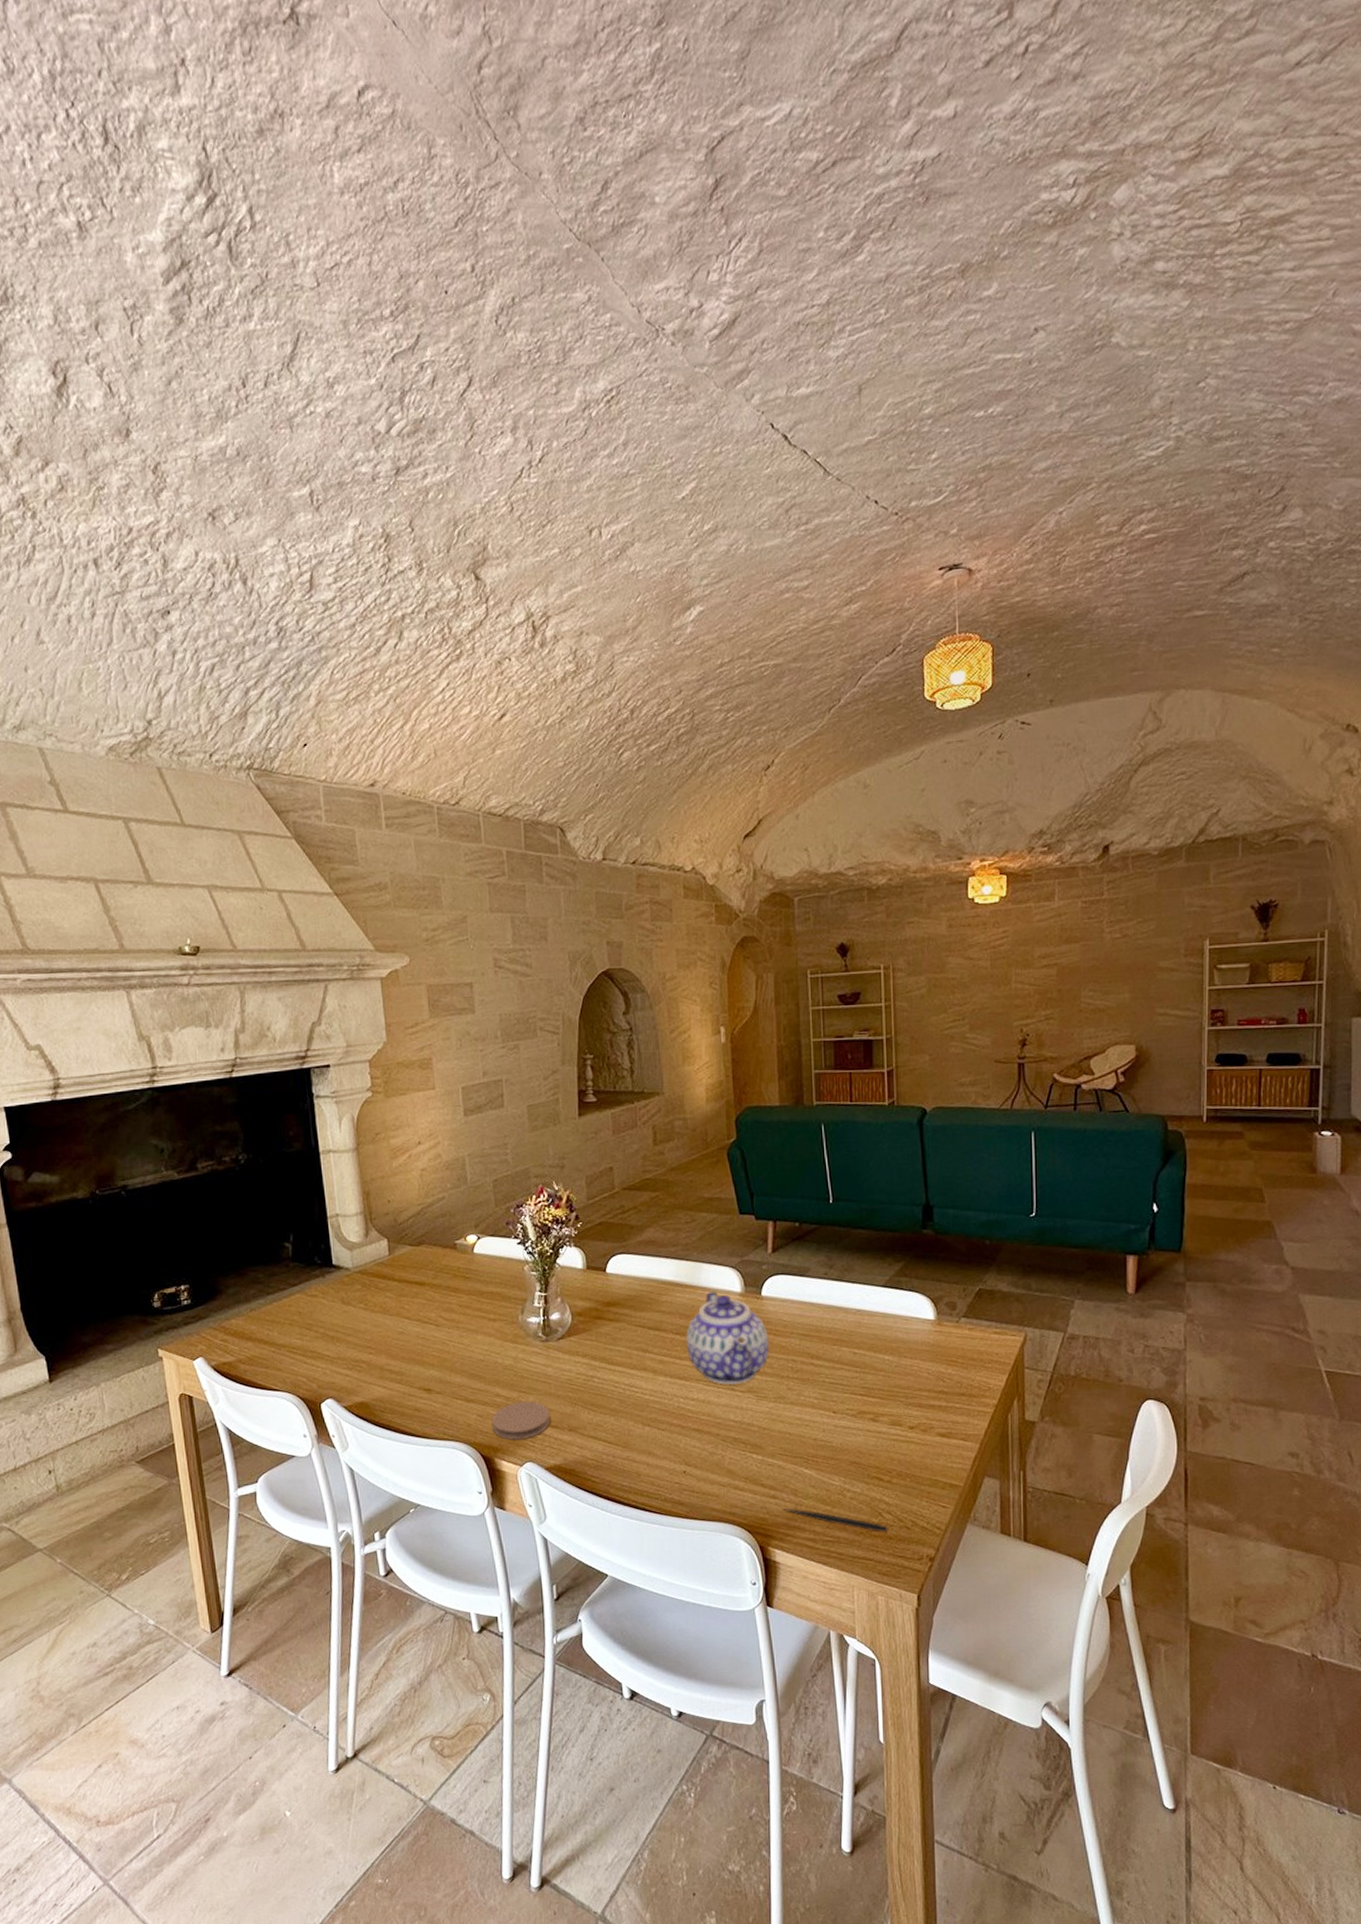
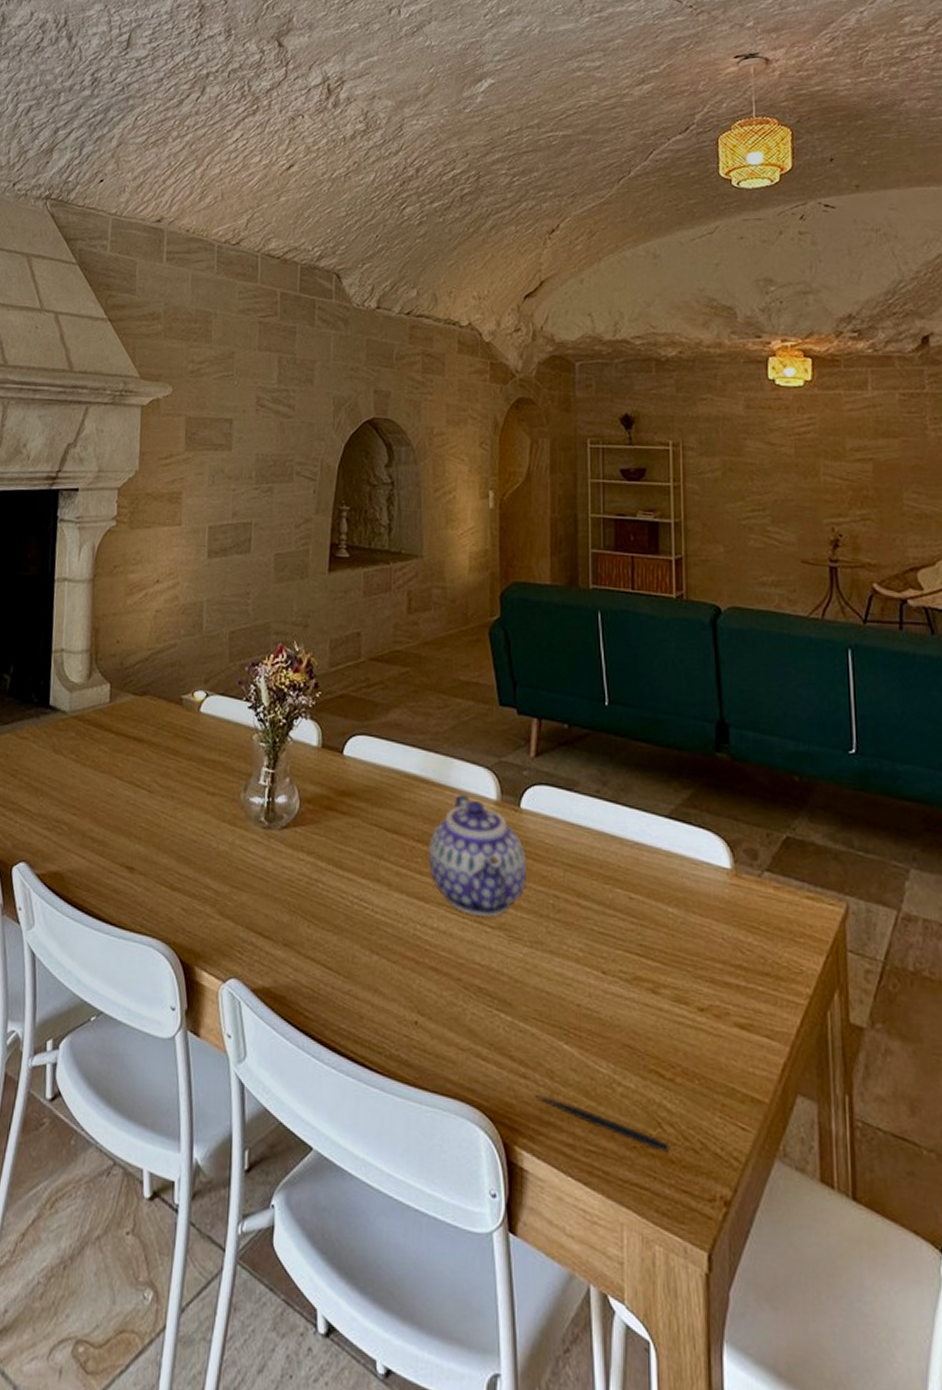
coaster: present [492,1401,551,1440] -> none [196,899,264,949]

